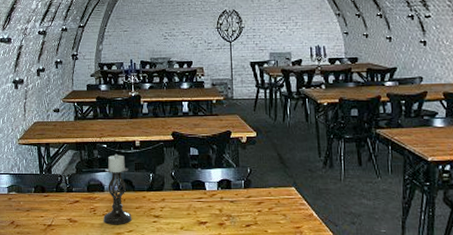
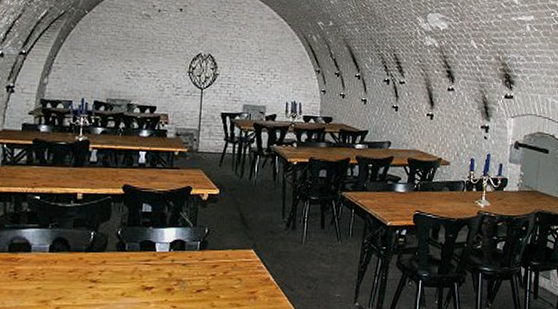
candle holder: present [103,153,132,225] -> none [26,207,65,292]

